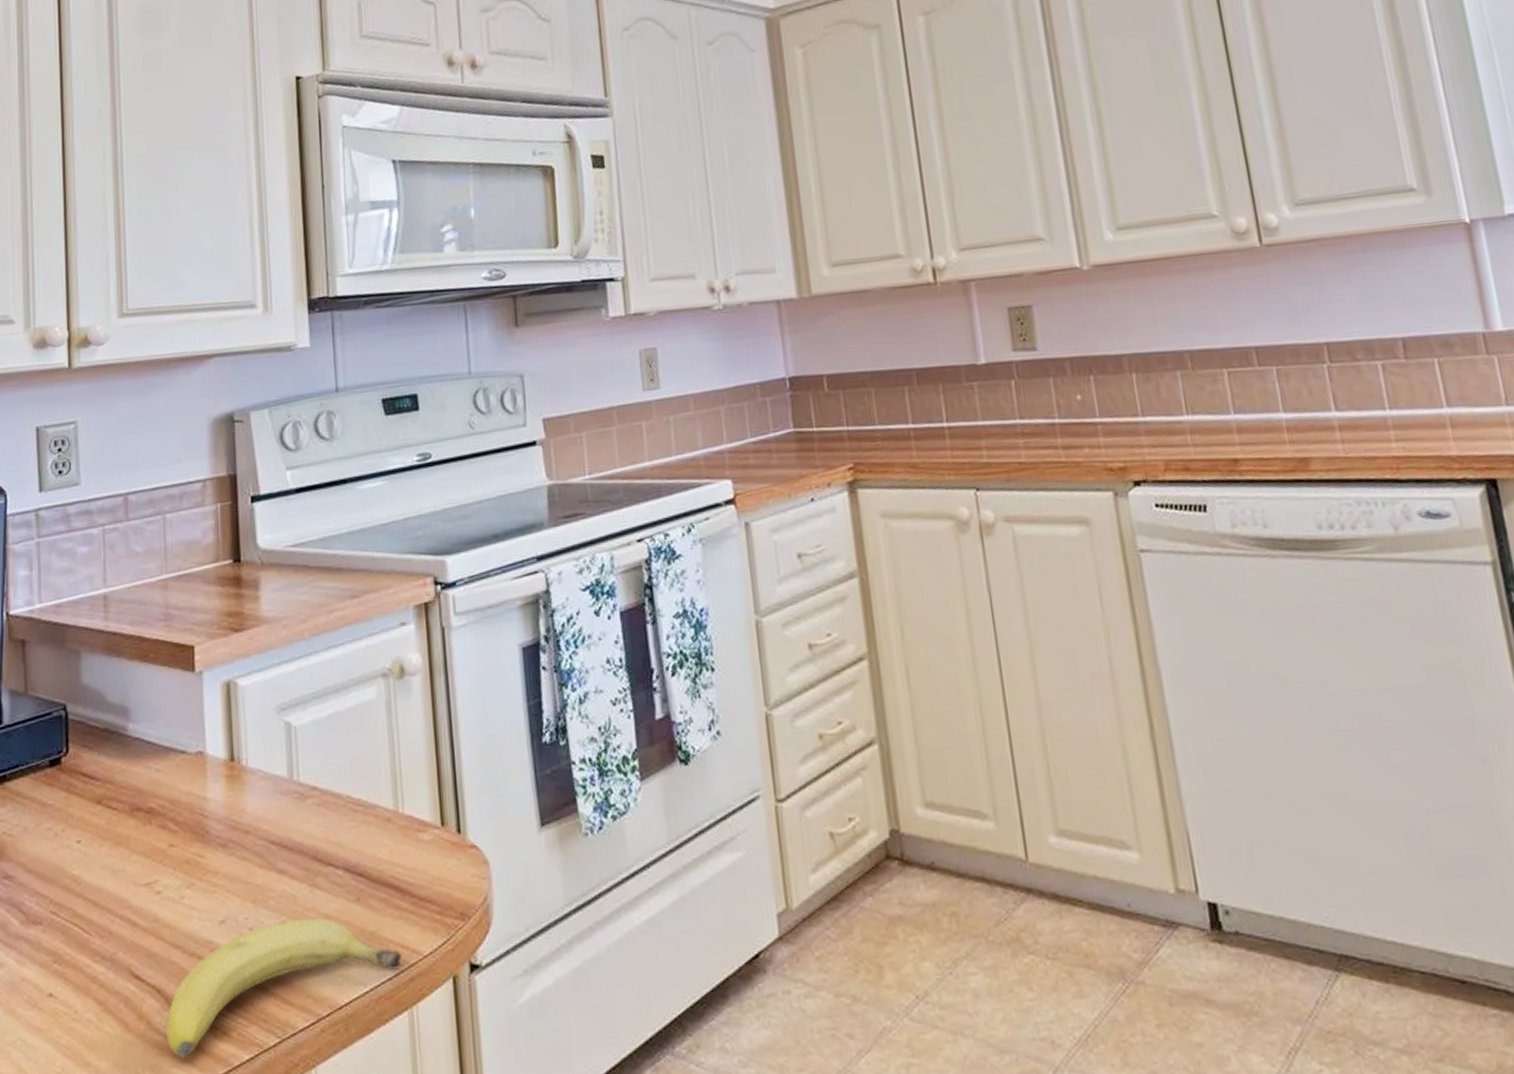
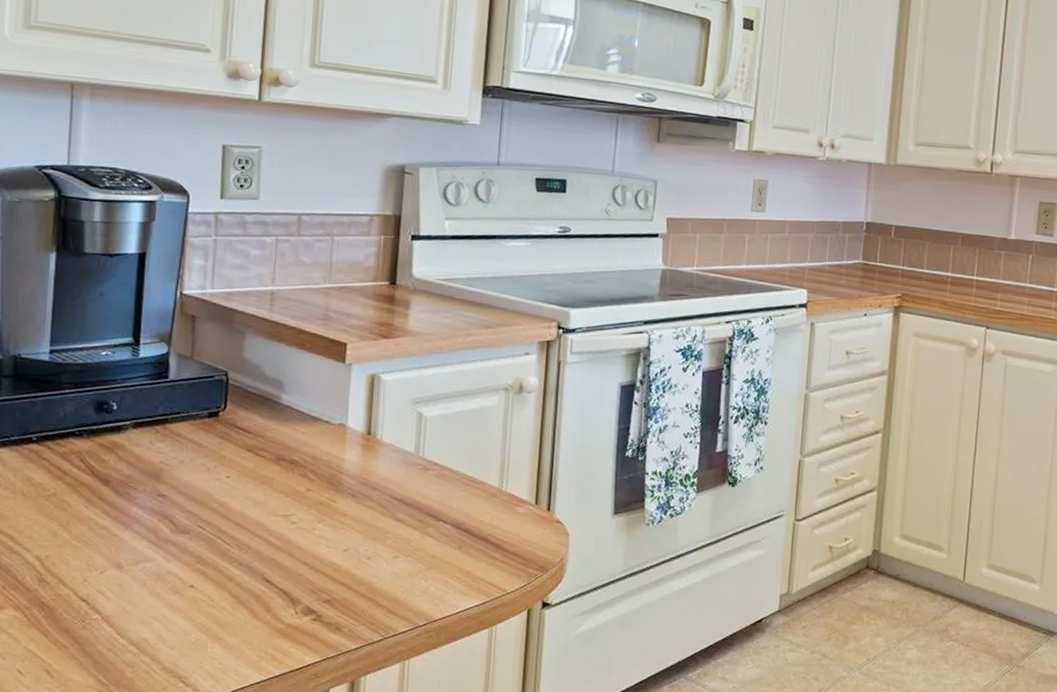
fruit: present [165,918,403,1058] -> none [288,555,490,642]

